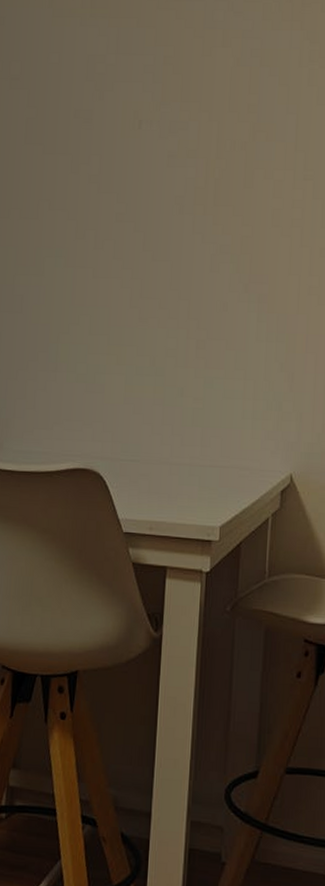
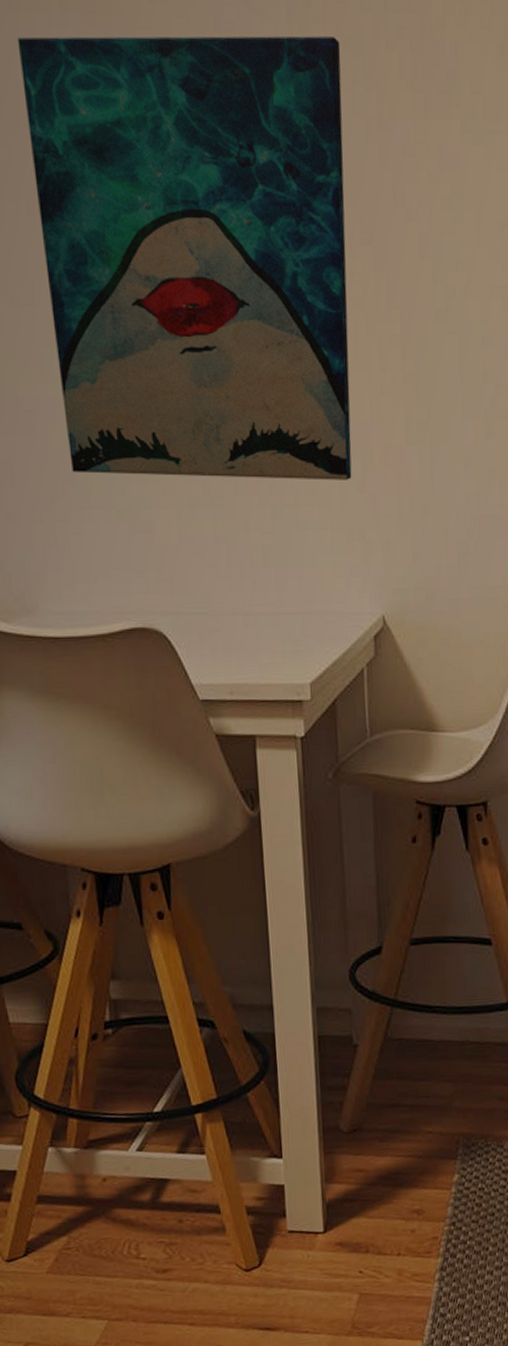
wall art: none [46,30,303,361] -> present [17,36,352,481]

